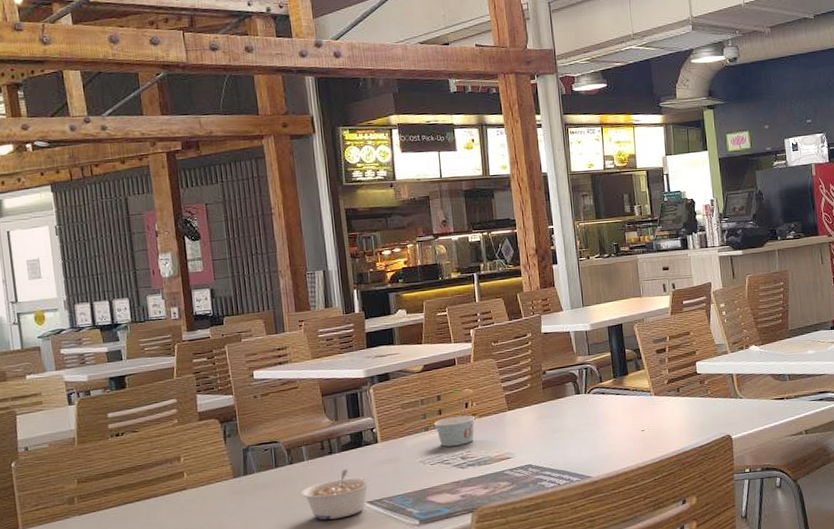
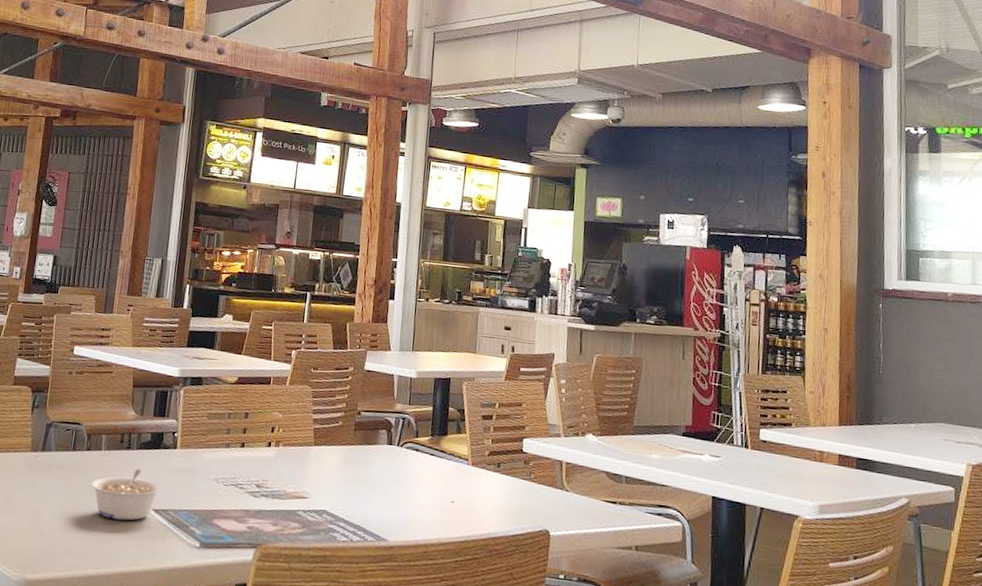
paper cup: present [434,415,476,447] -> none [236,438,280,472]

